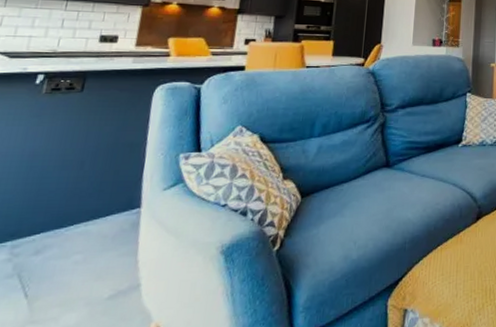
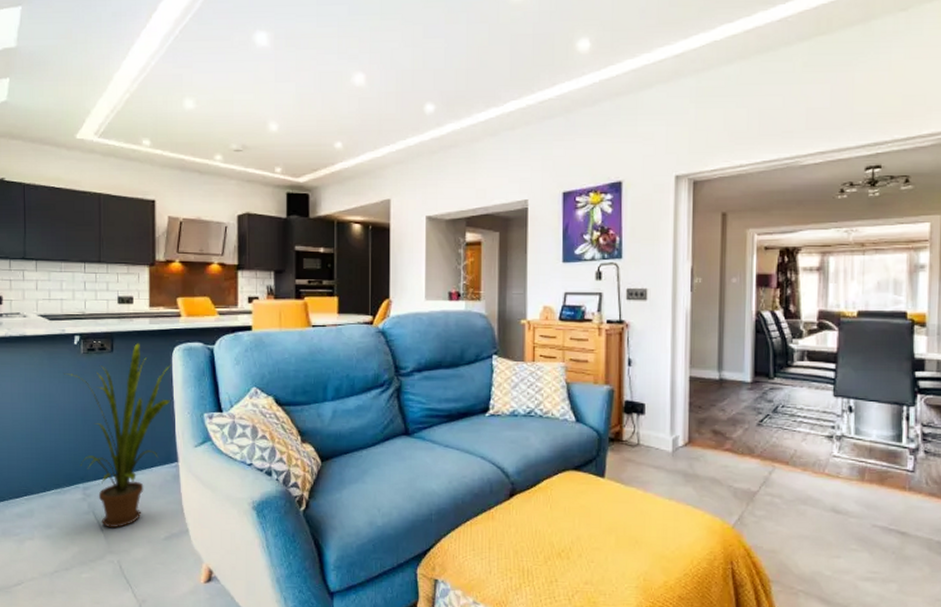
house plant: none [12,81,150,292] -> present [64,342,171,528]

